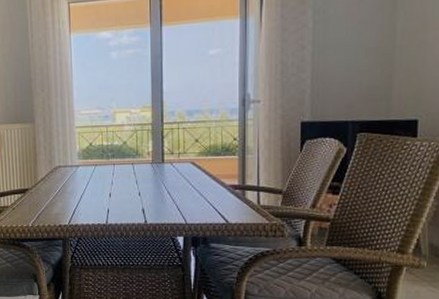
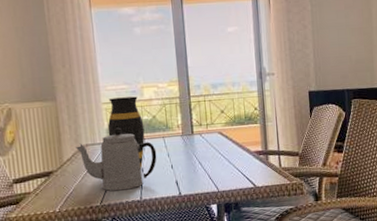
teapot: none [49,151,125,213] -> present [76,127,157,192]
vase: none [79,121,115,193] -> present [107,96,145,168]

